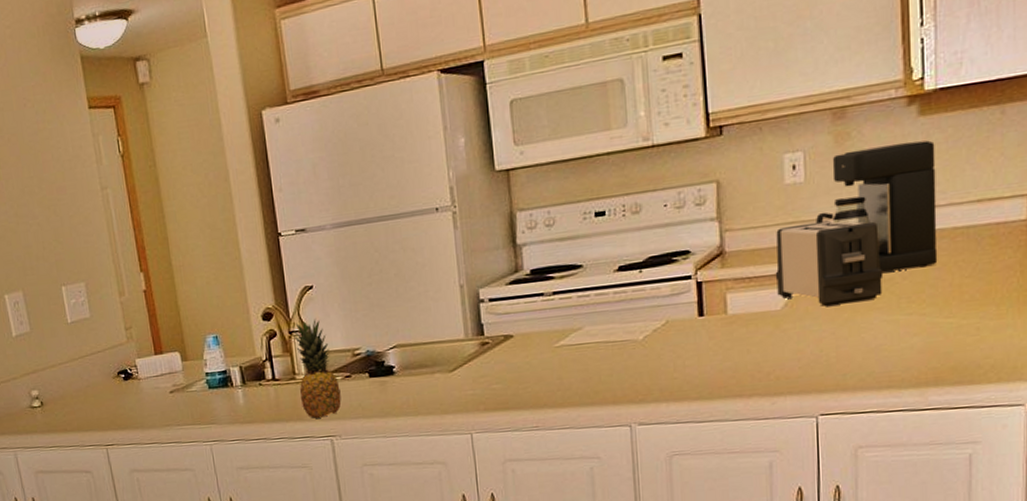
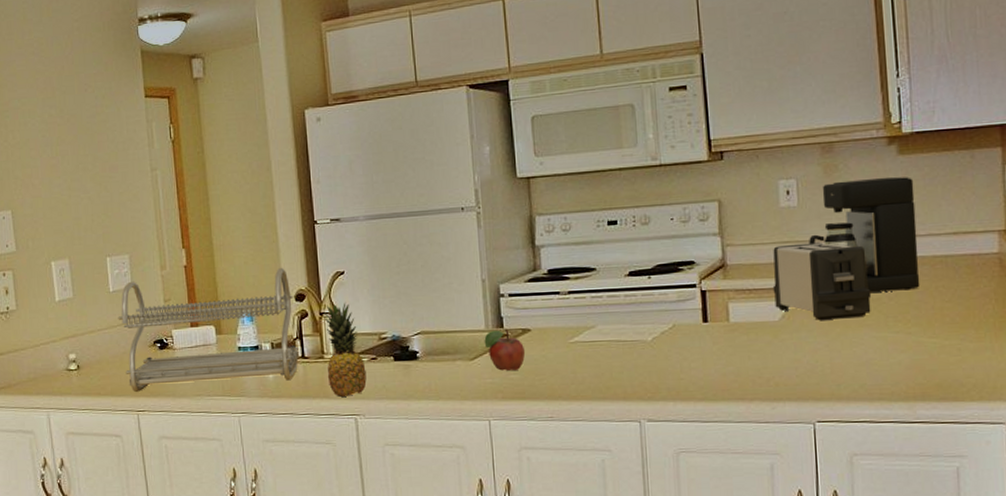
dish rack: none [78,285,271,427] -> present [118,267,300,393]
fruit: none [464,337,508,381] -> present [484,329,526,371]

